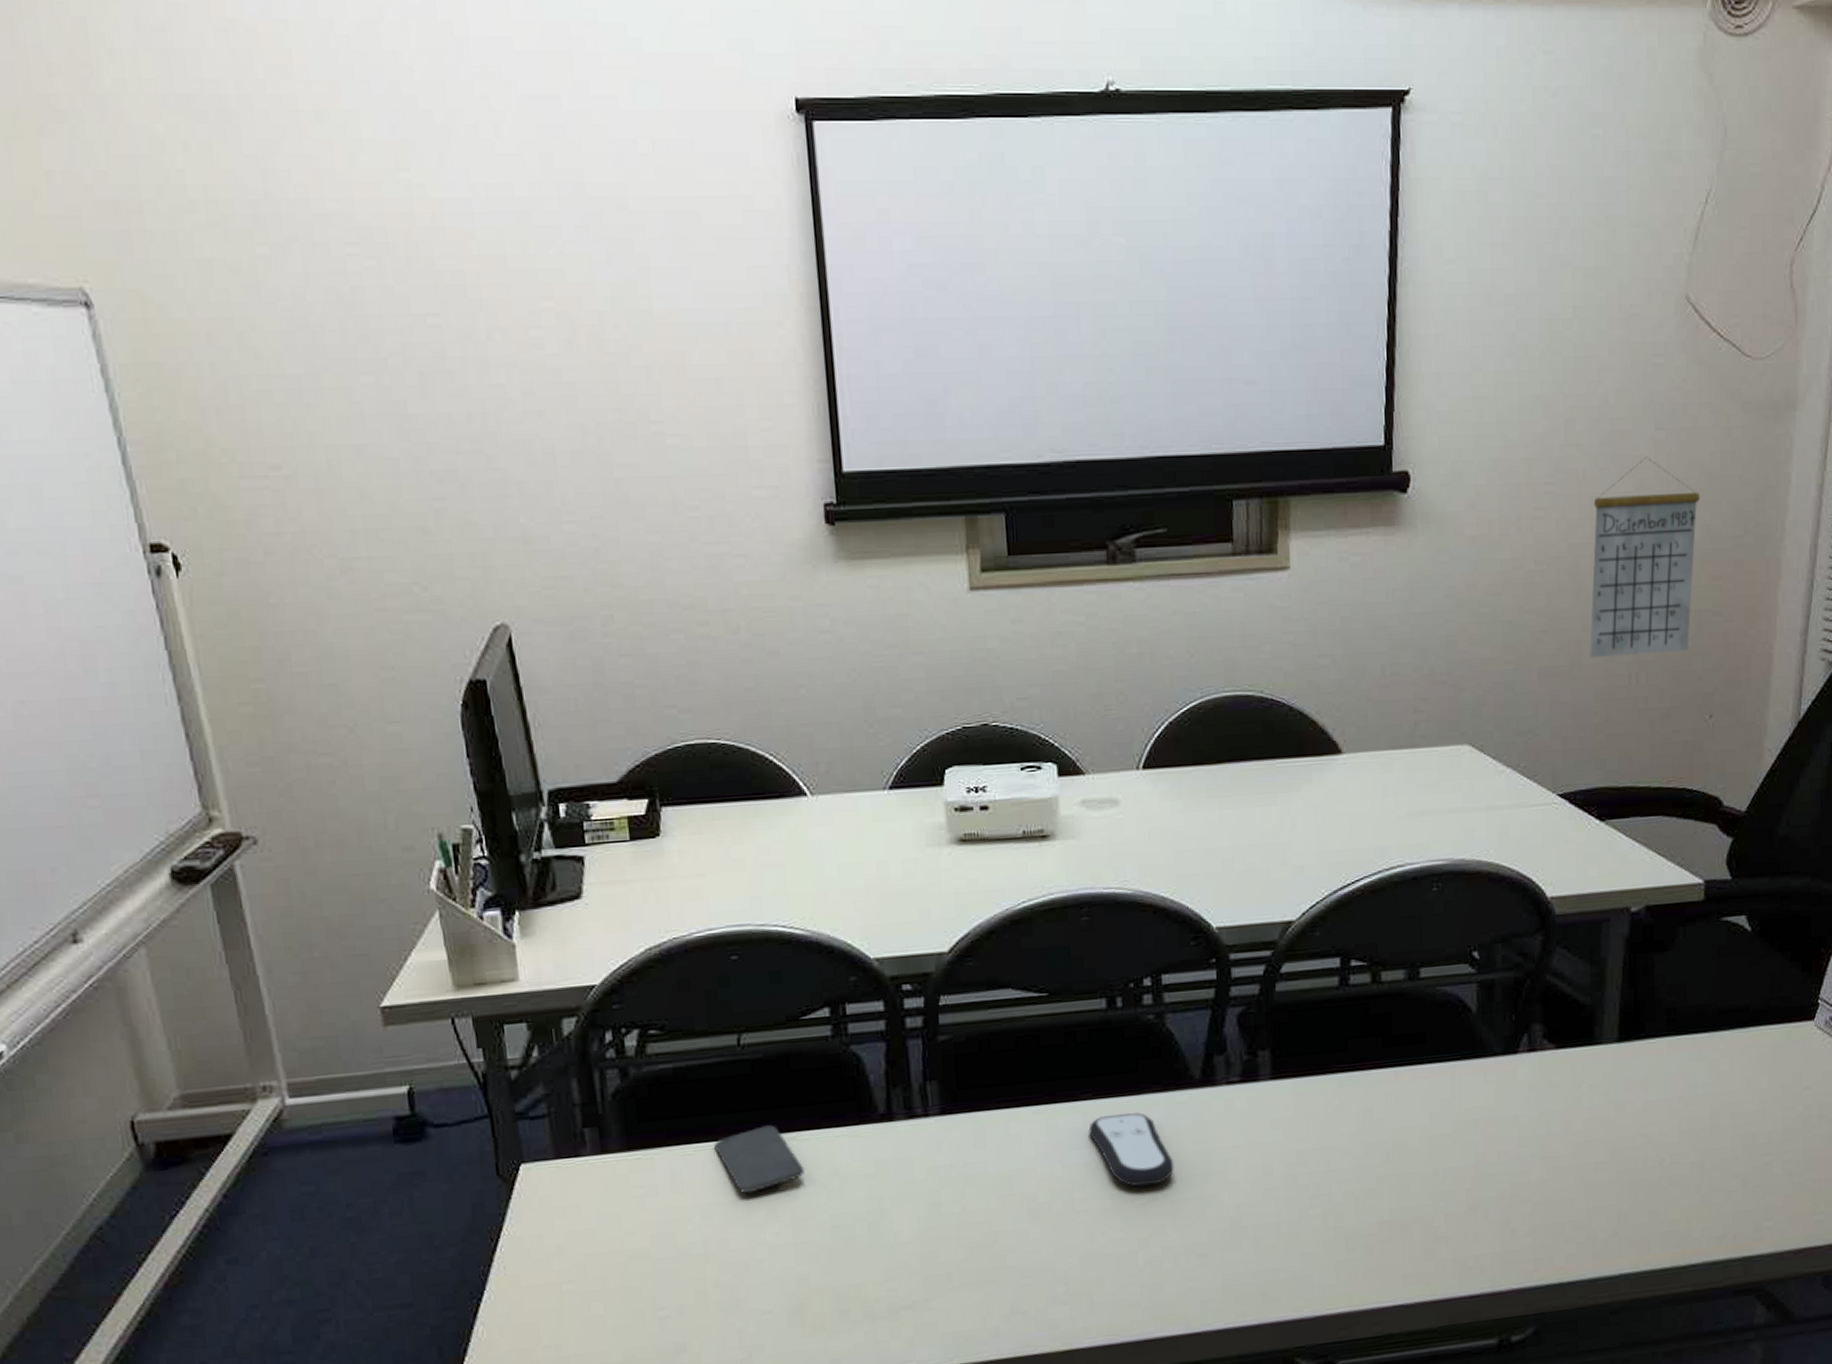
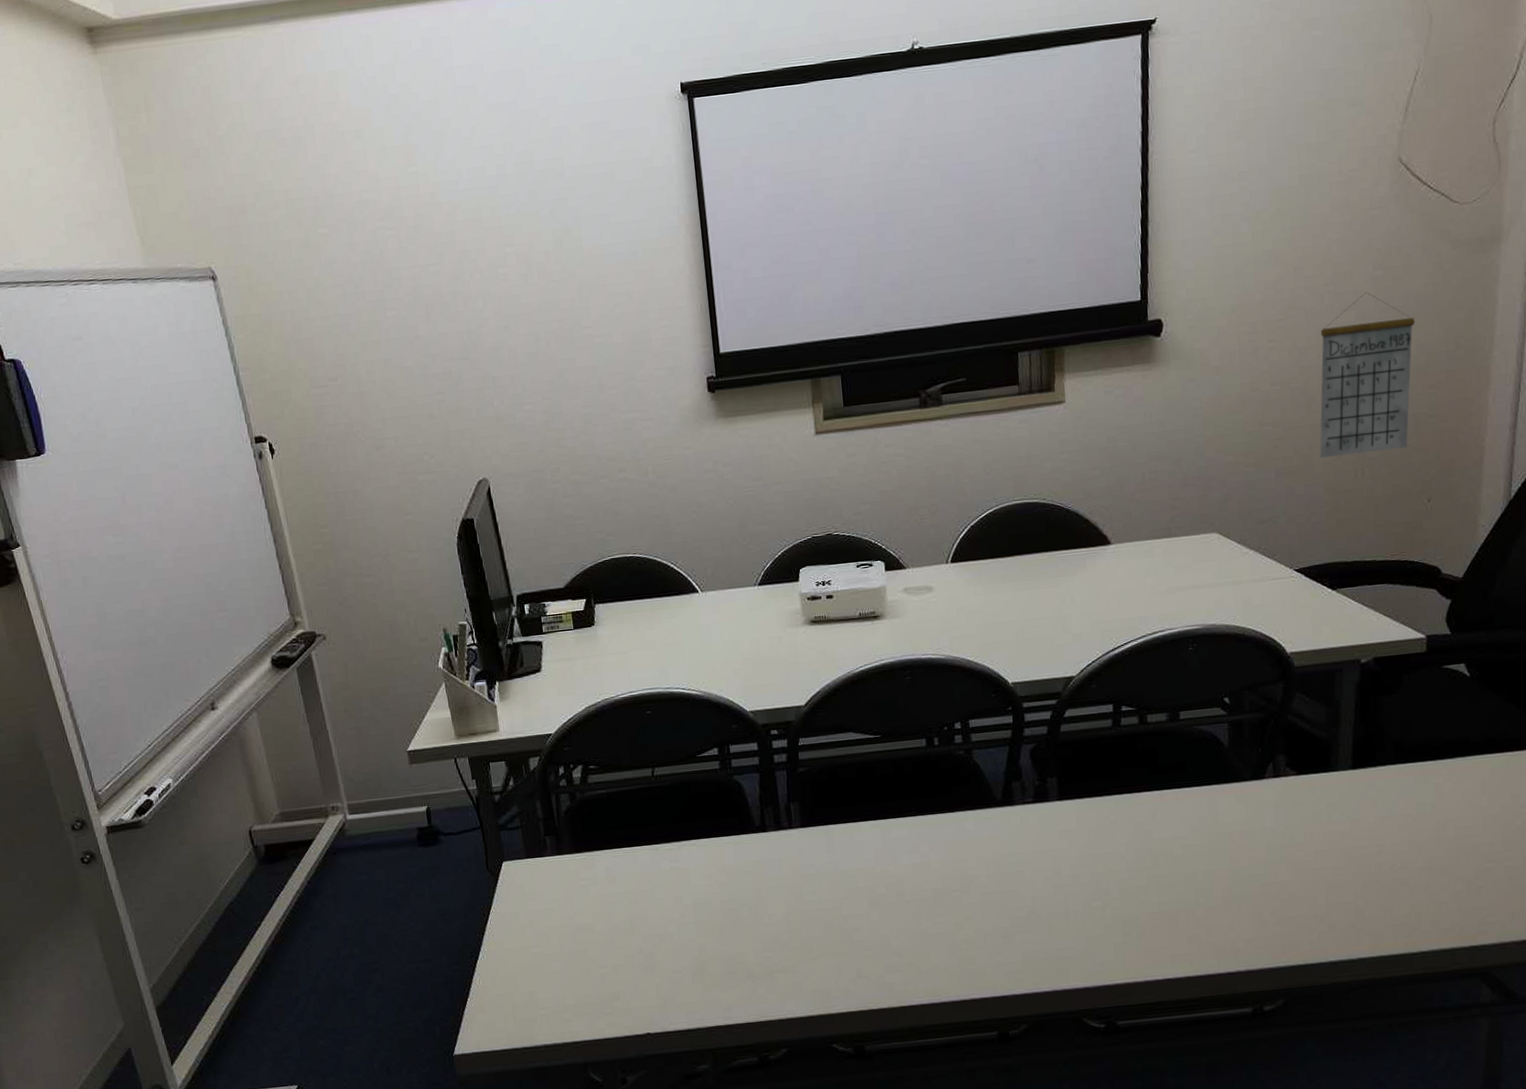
smartphone: present [714,1125,804,1193] -> none [637,834,702,884]
remote control: present [1088,1111,1174,1187] -> none [914,825,982,883]

